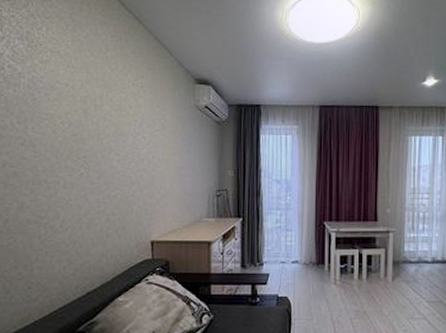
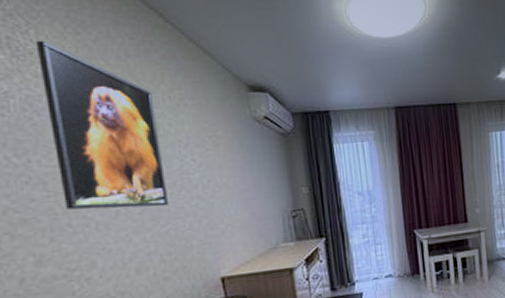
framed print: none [45,35,121,174] -> present [35,40,168,210]

